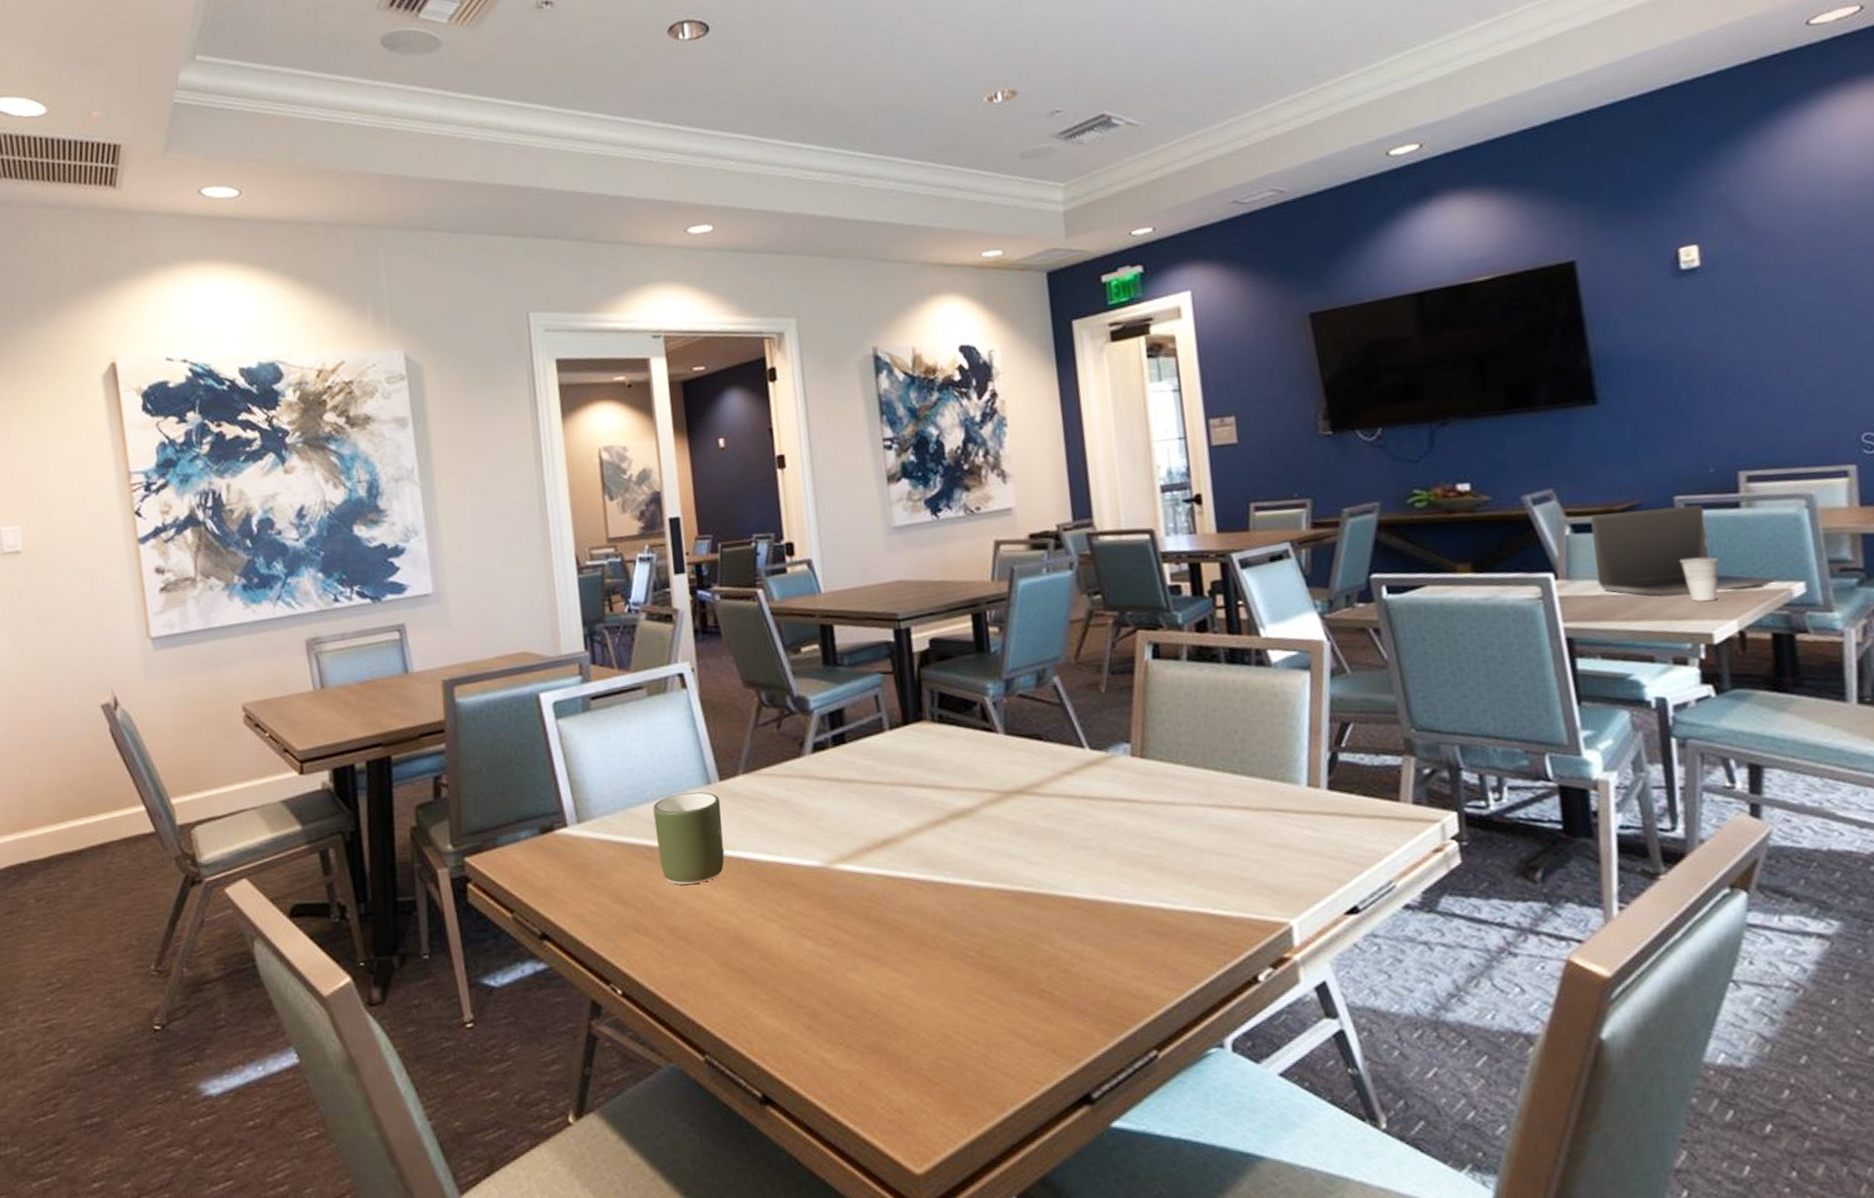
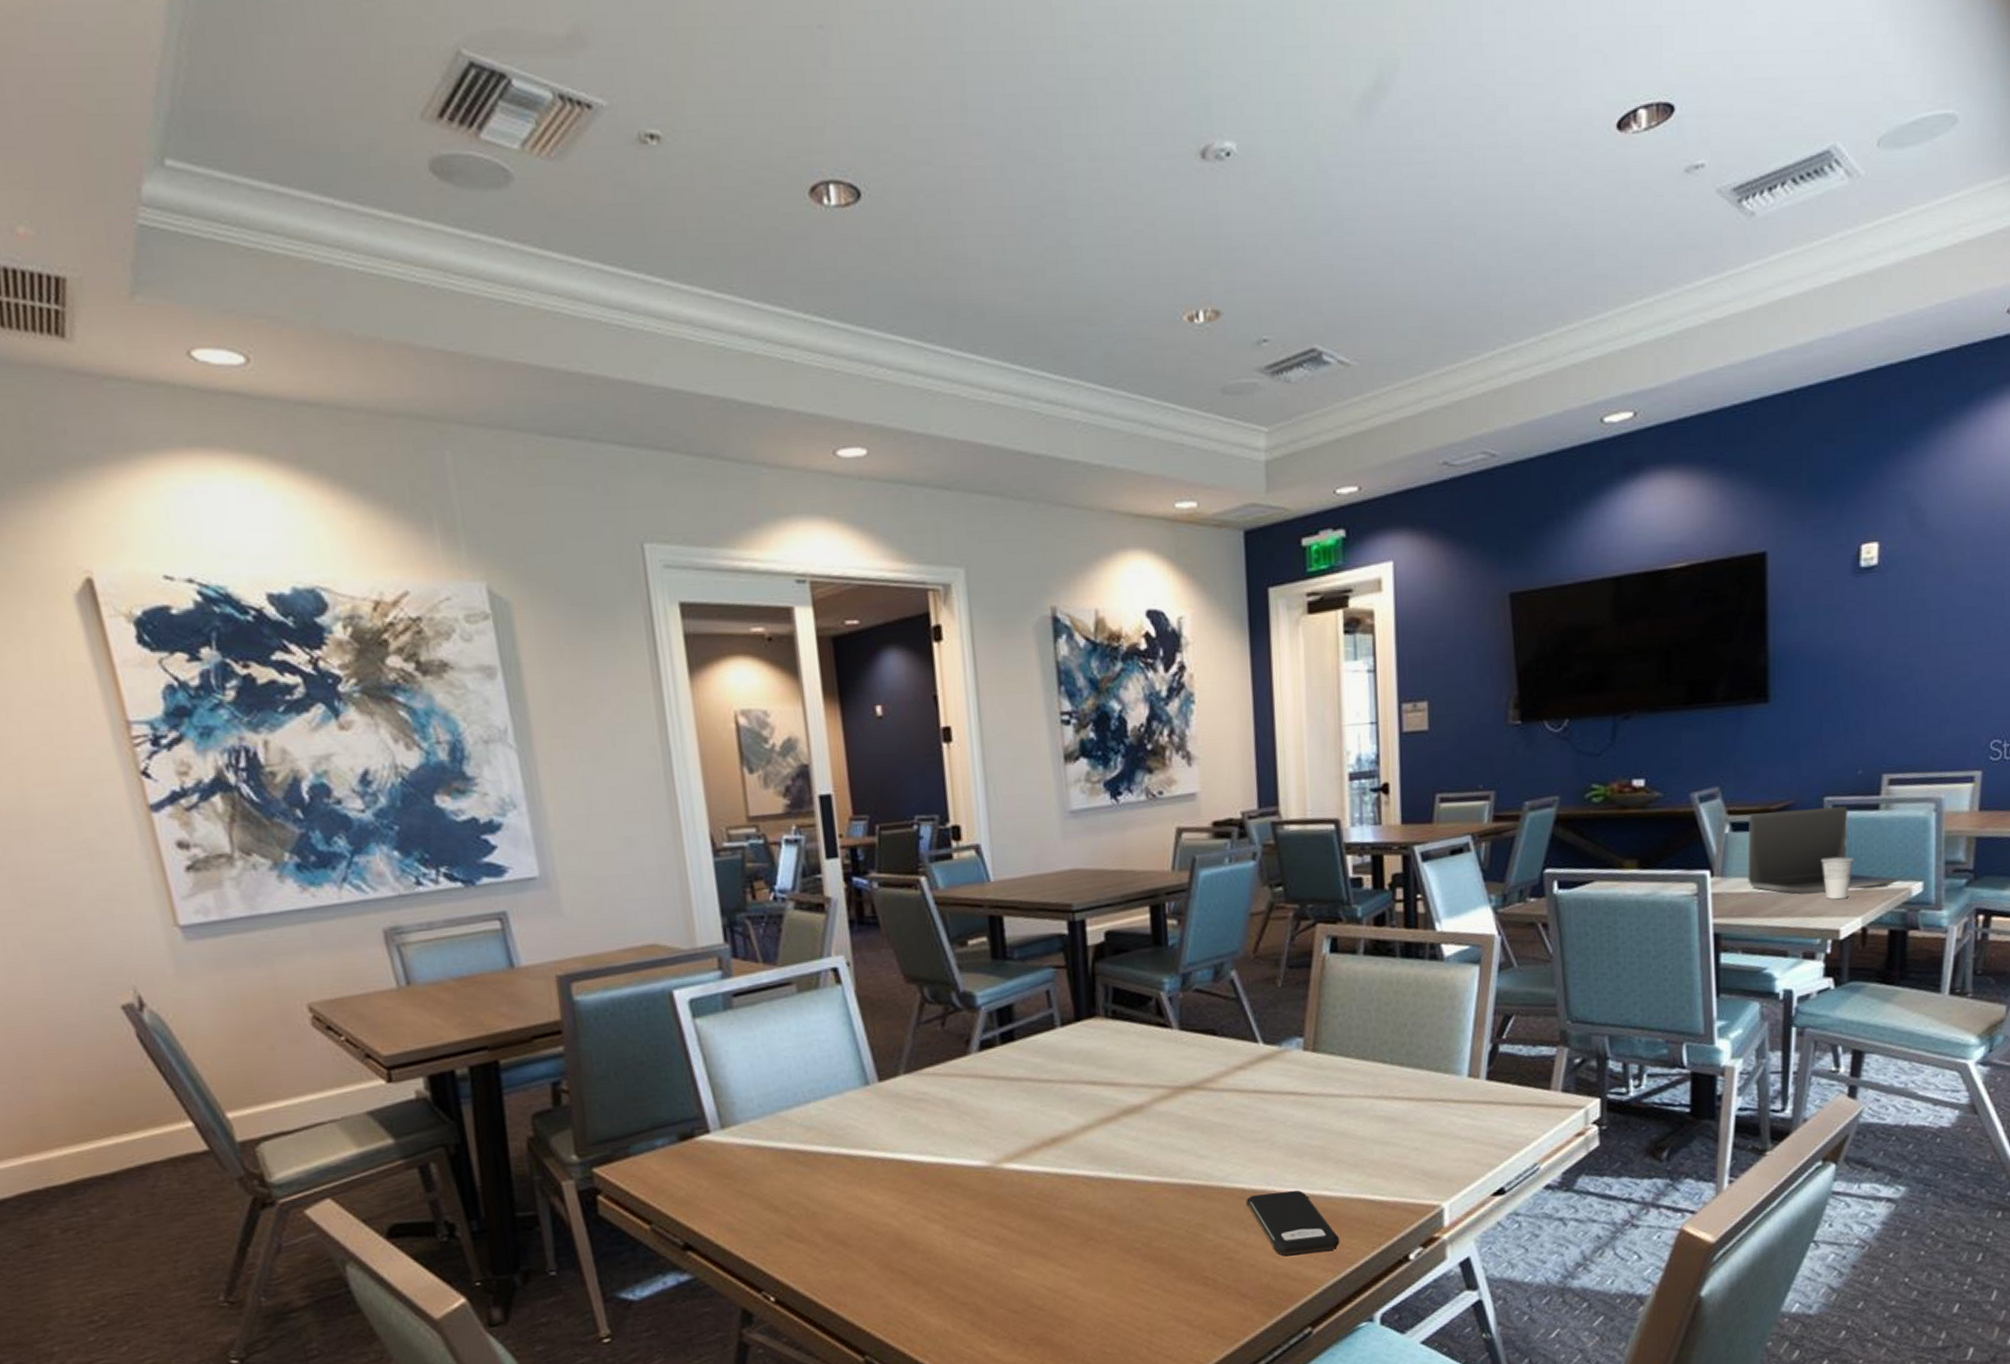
mug: present [653,792,725,886] -> none [805,1093,884,1190]
phone: none [1080,901,1182,970] -> present [1246,1190,1340,1256]

